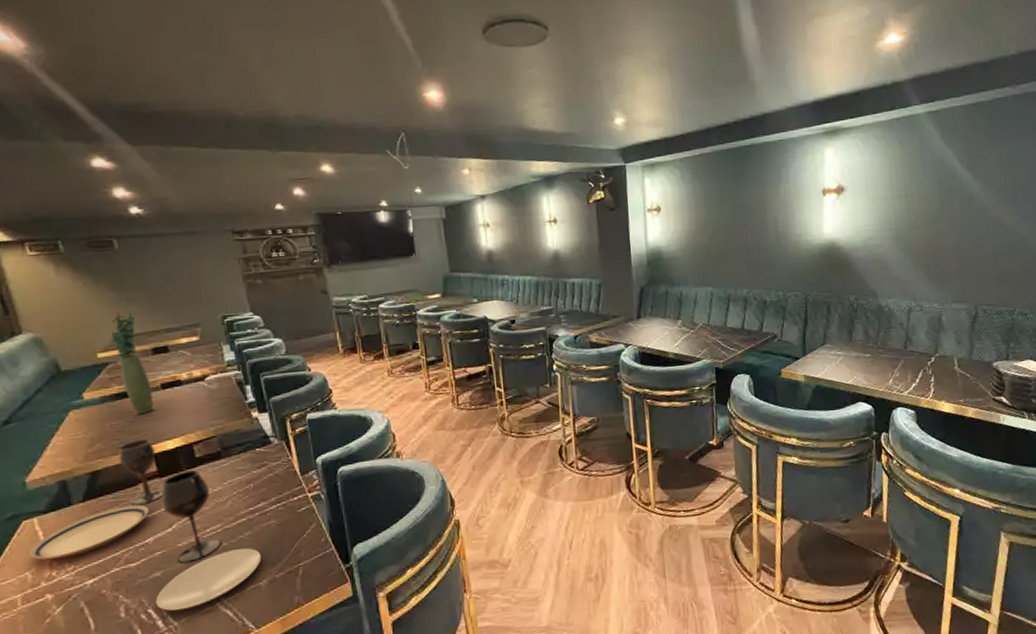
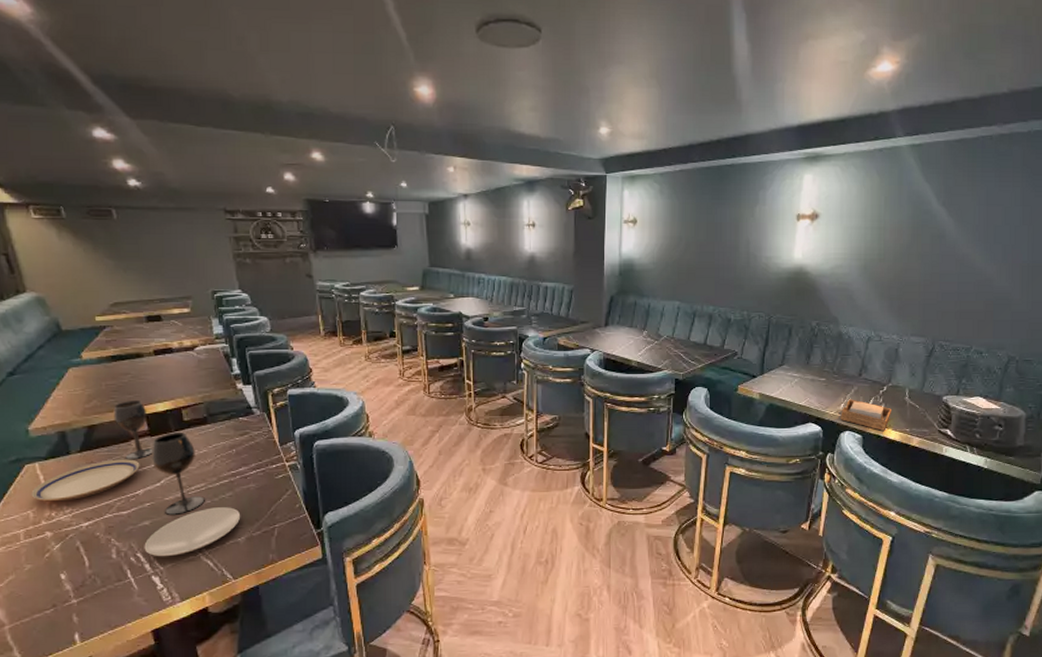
vase: present [112,311,154,415] -> none [109,279,147,377]
napkin holder: none [890,373,943,404] -> present [840,399,891,431]

